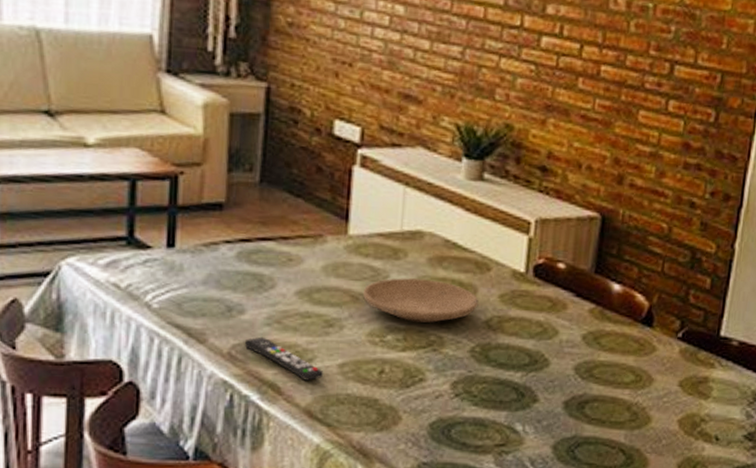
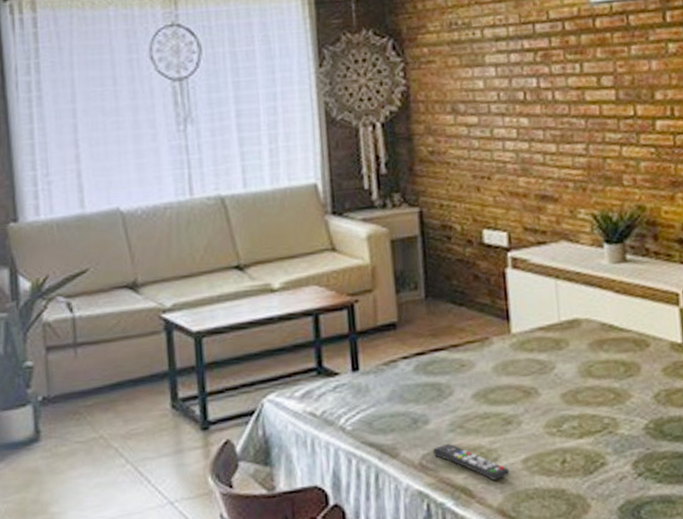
plate: present [362,278,479,323] -> none [533,364,644,408]

